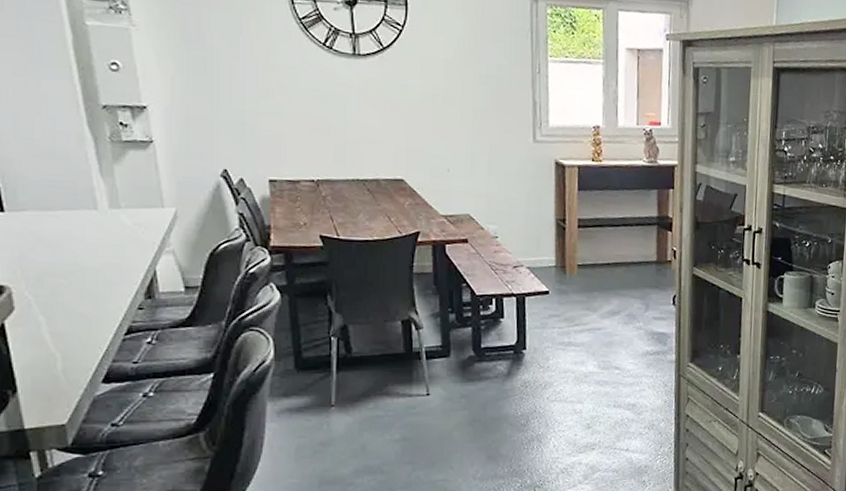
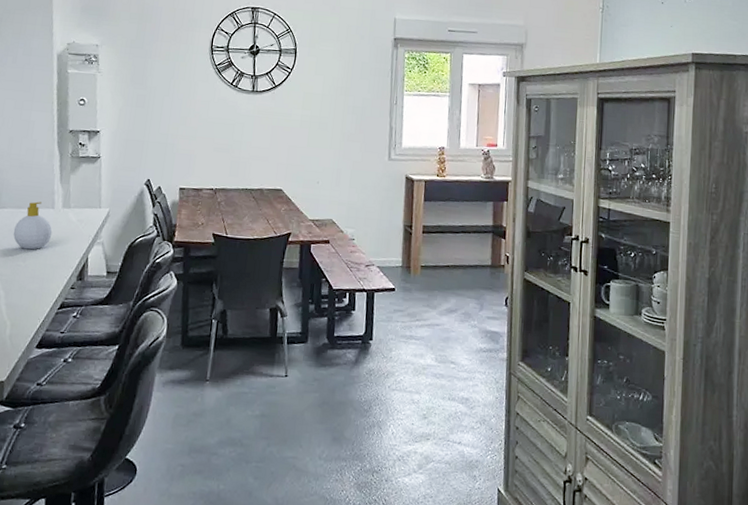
soap bottle: none [43,201,100,263] -> present [13,201,53,250]

